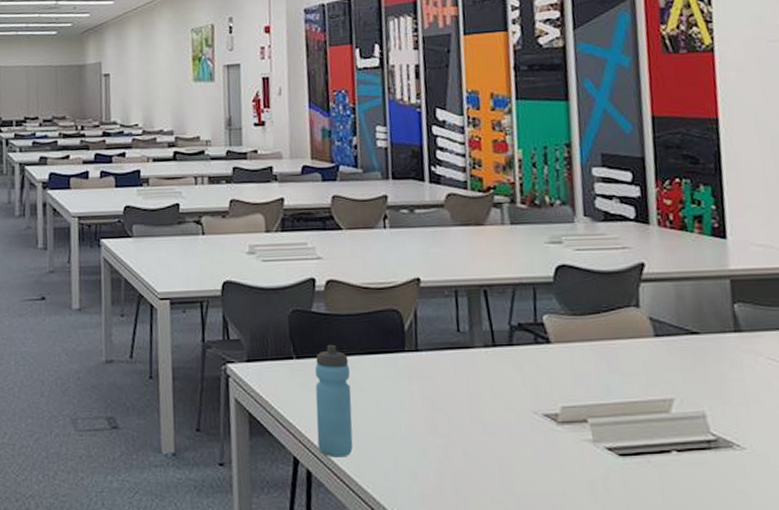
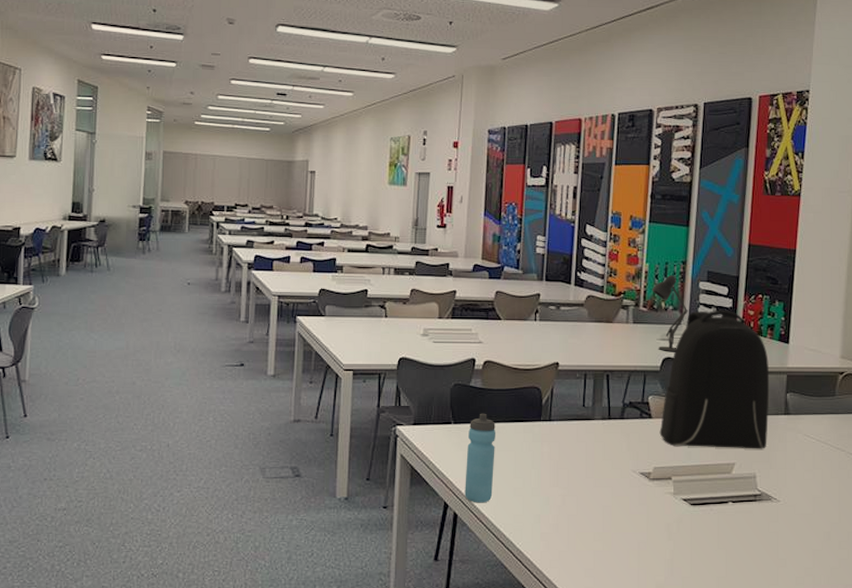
desk lamp: none [530,161,582,258] -> present [652,275,688,352]
backpack: none [563,200,715,379] -> present [659,309,770,449]

